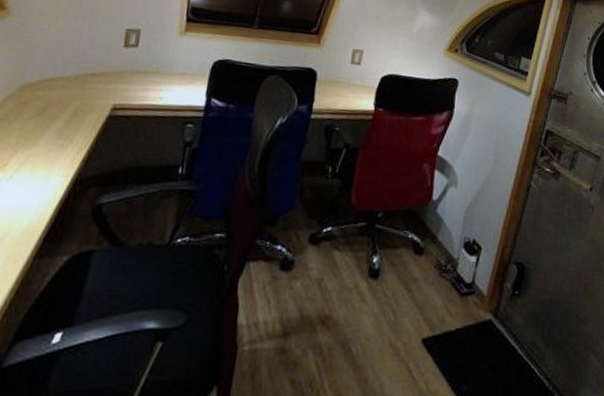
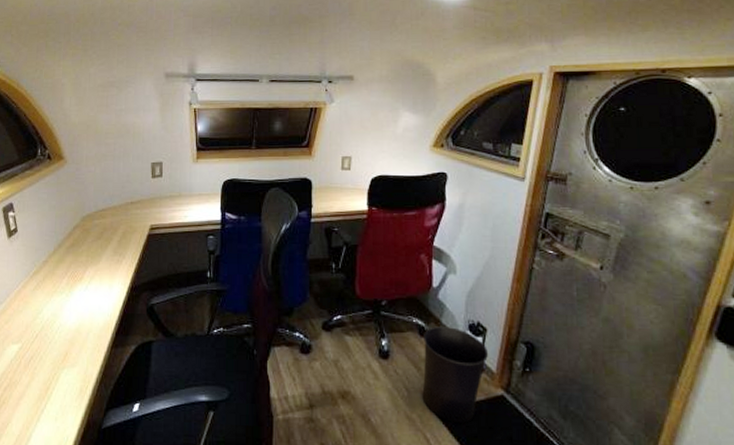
waste bin: none [409,243,481,353] -> present [422,326,489,424]

